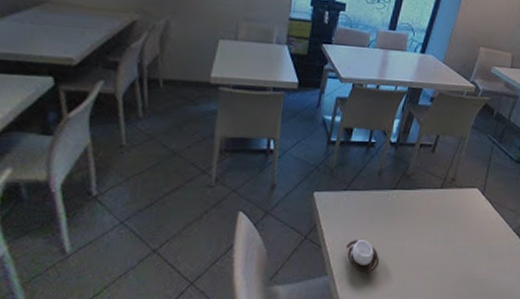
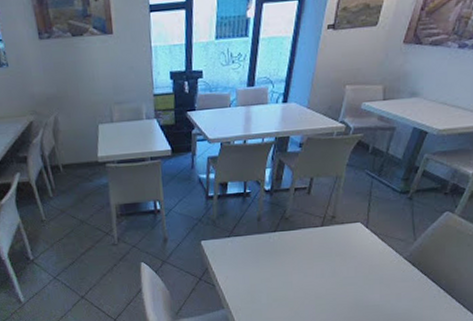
cup: present [346,240,380,273] -> none [238,277,271,305]

